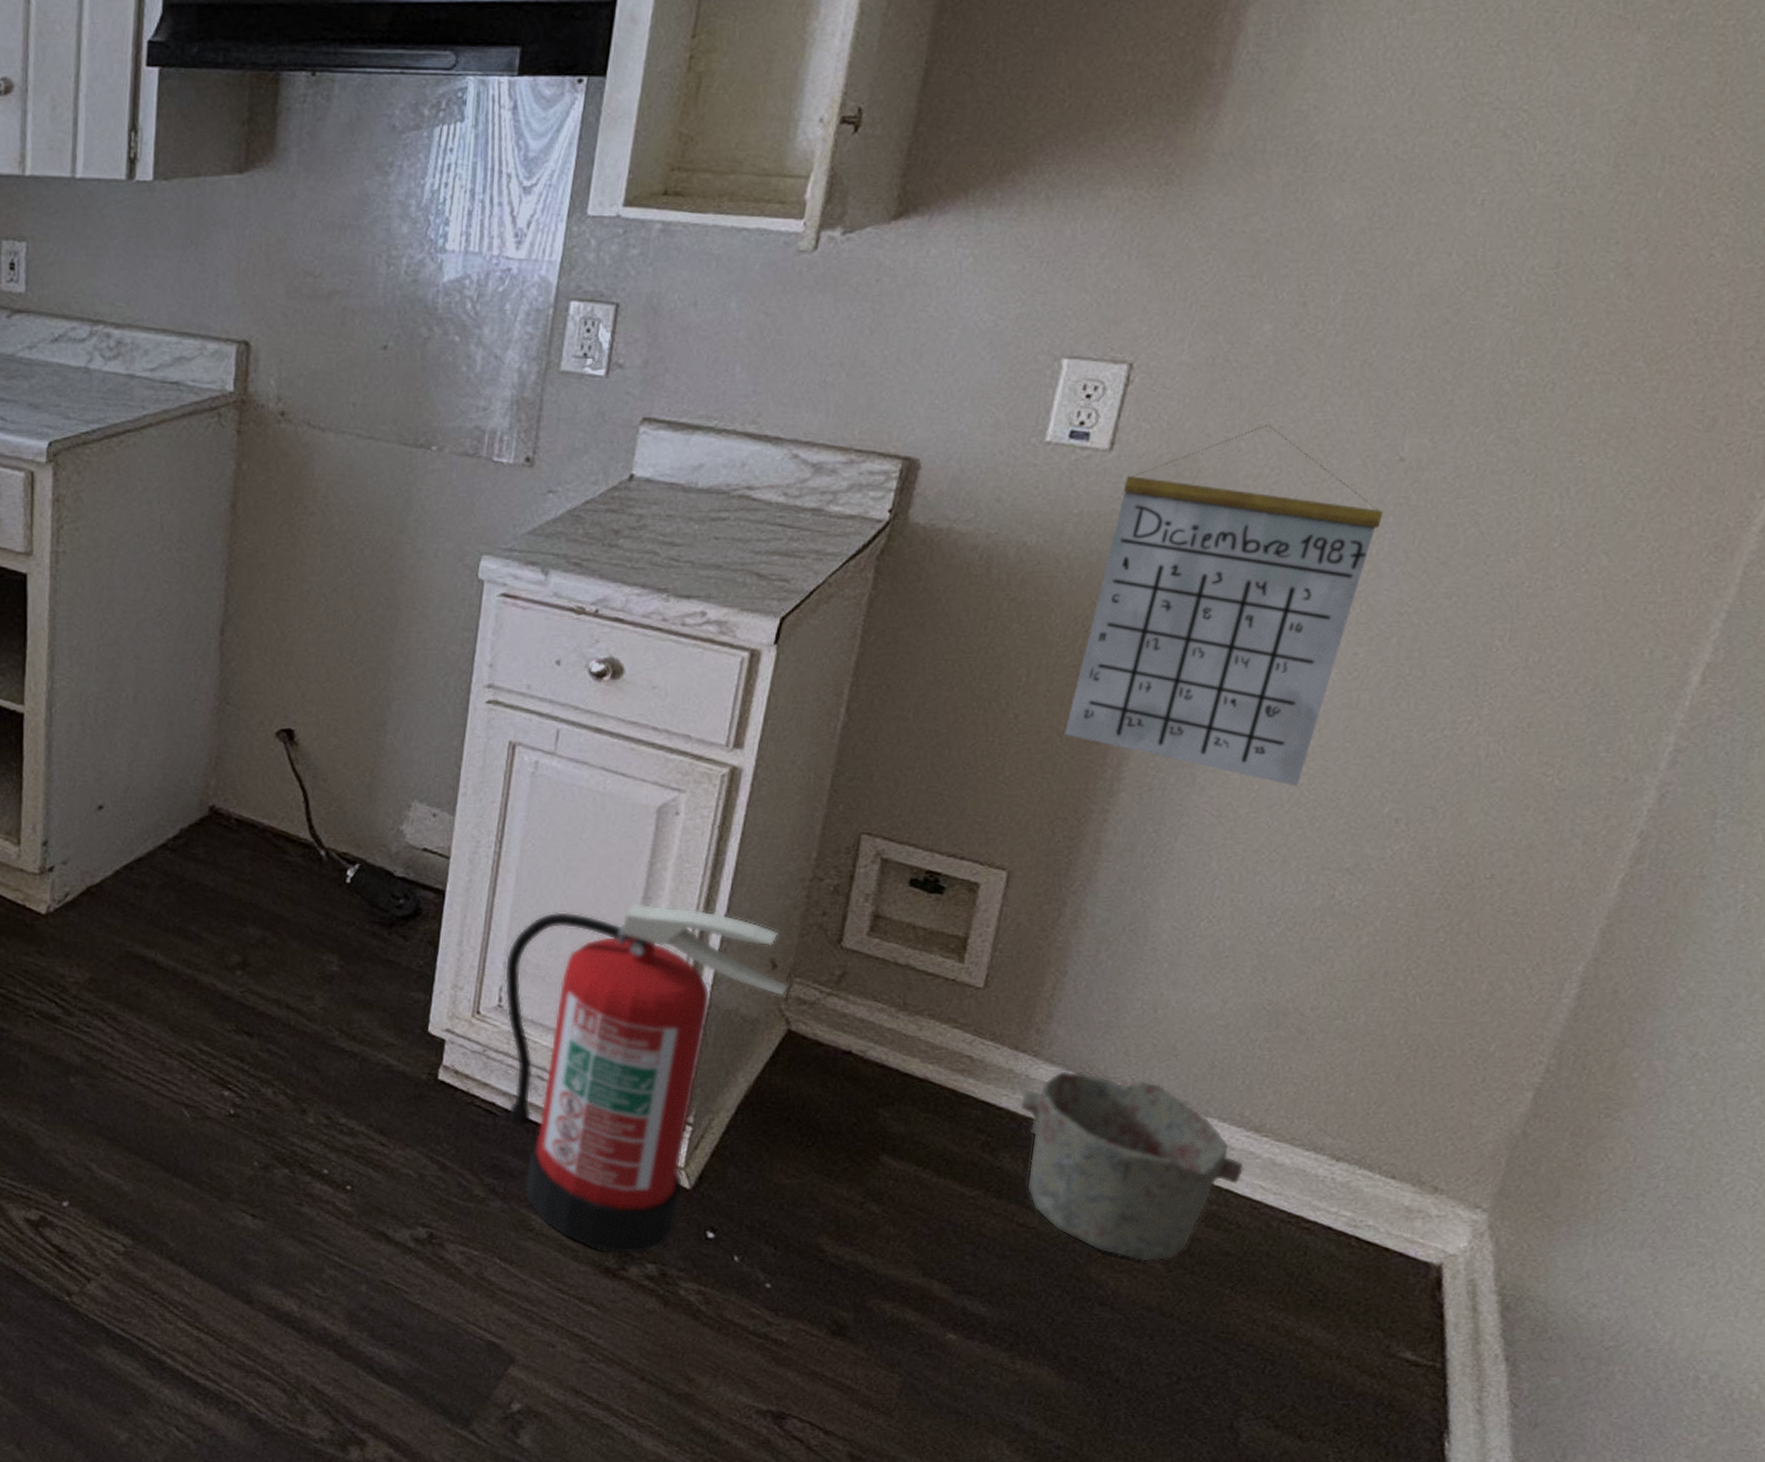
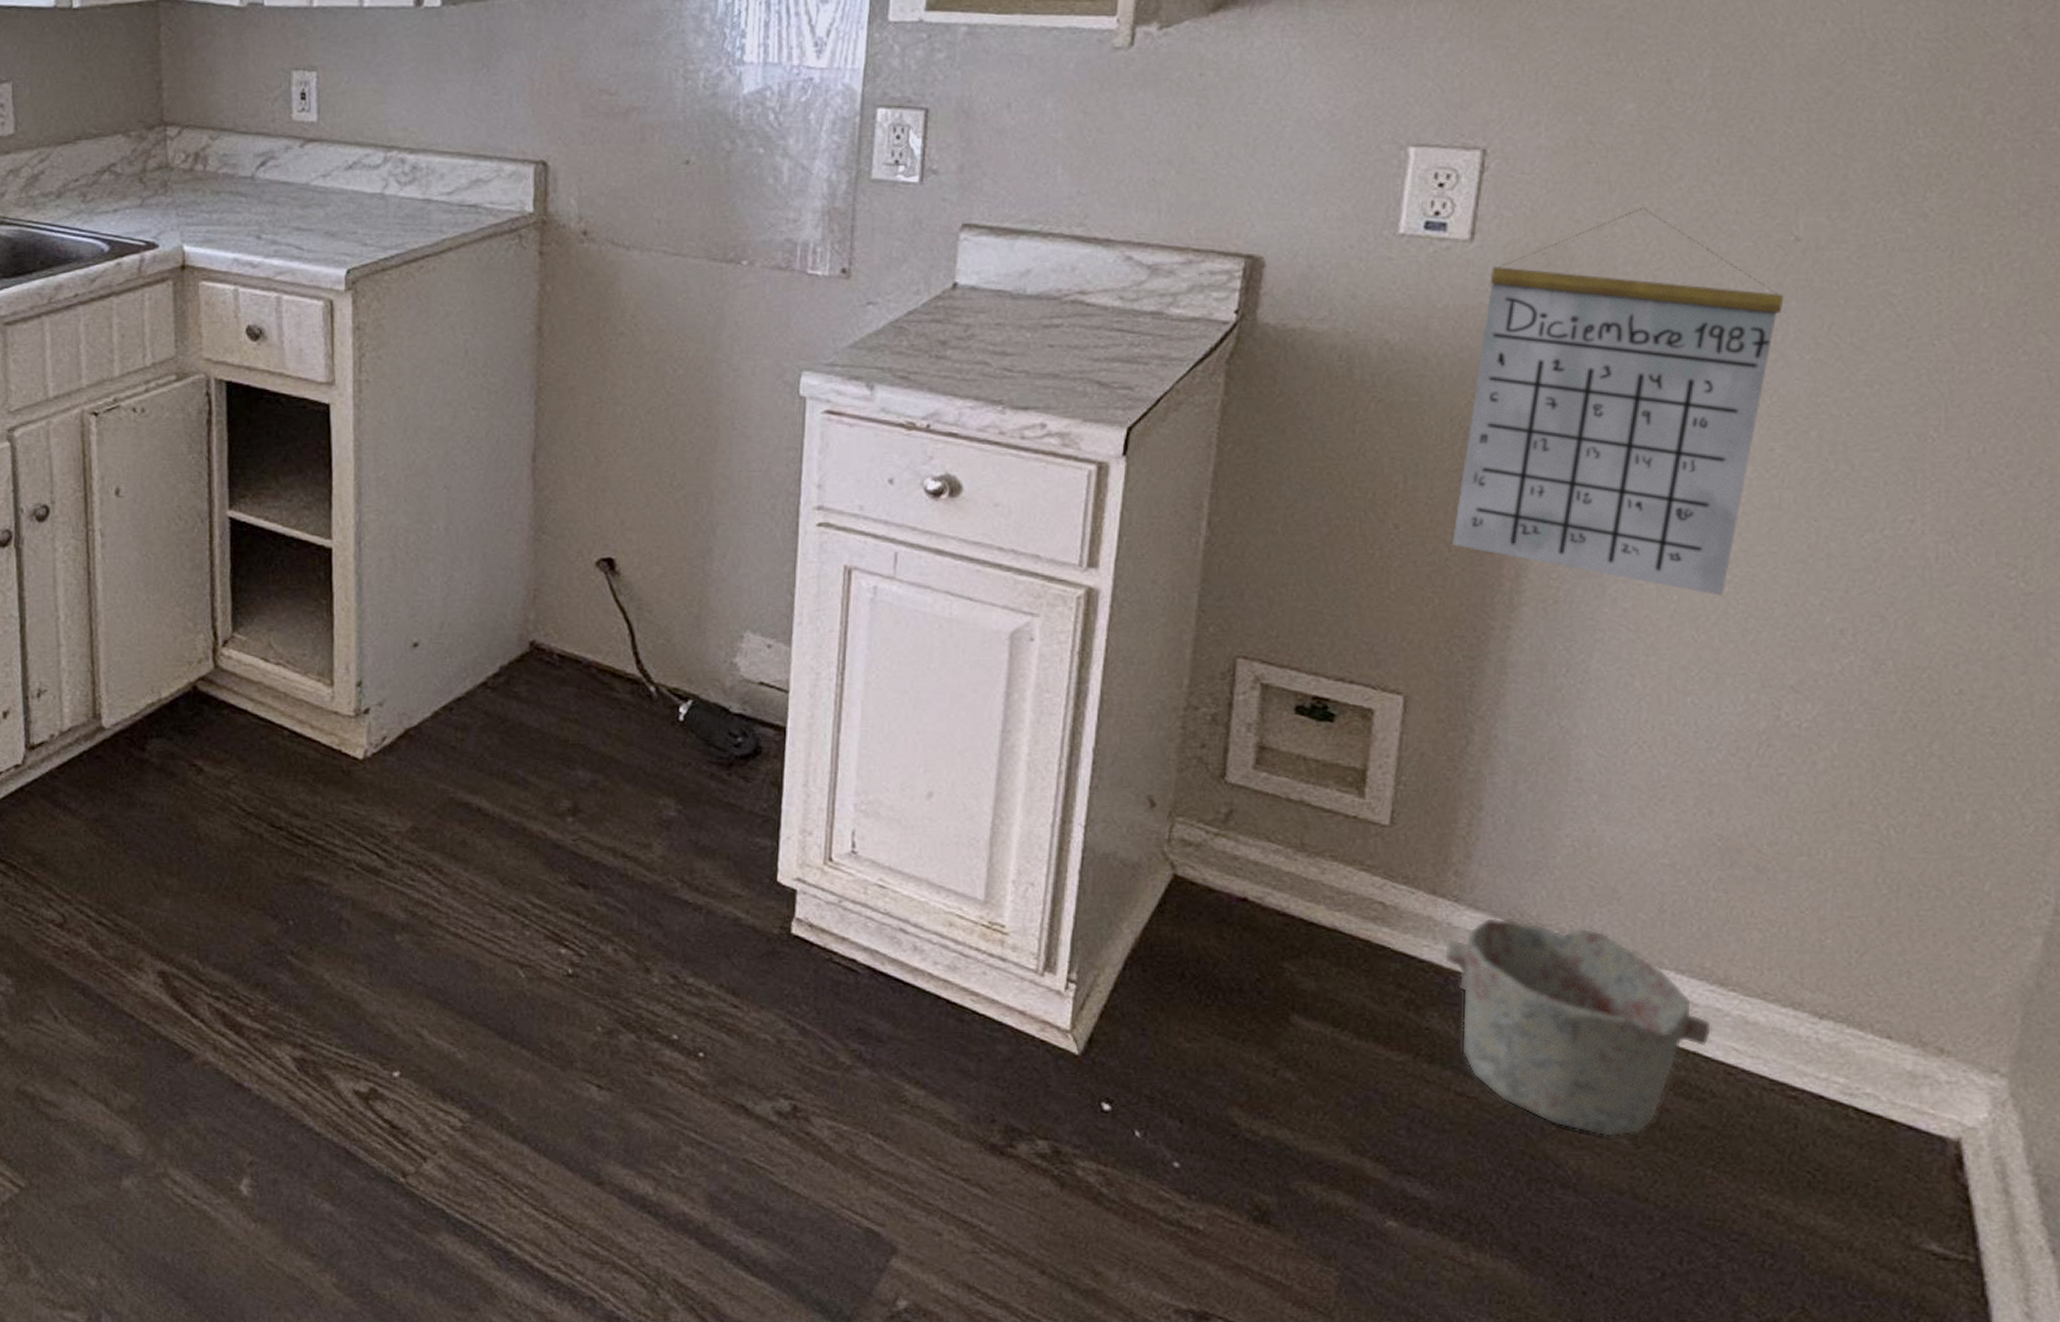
fire extinguisher: present [504,902,789,1254] -> none [856,736,1171,1129]

